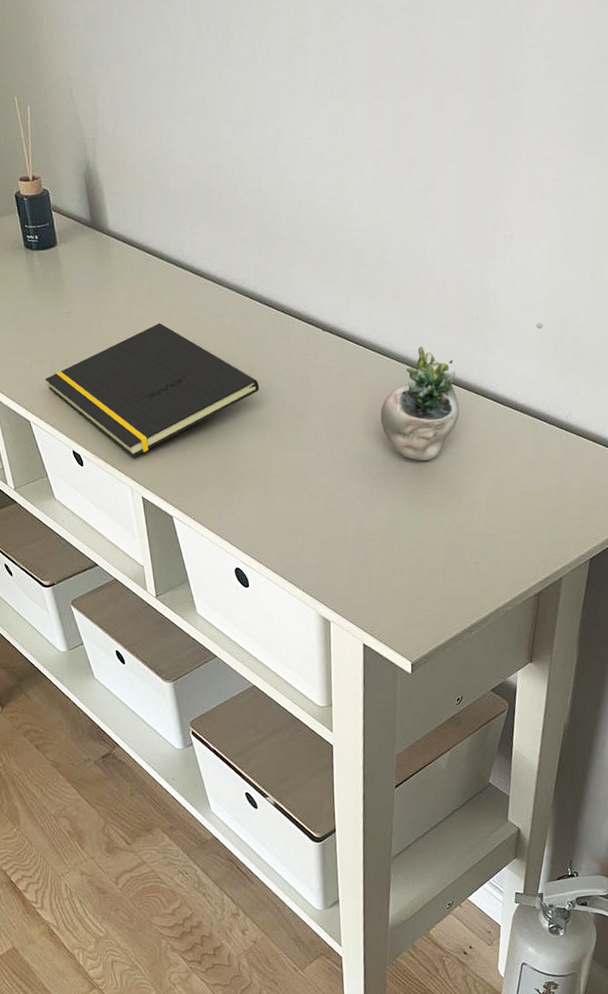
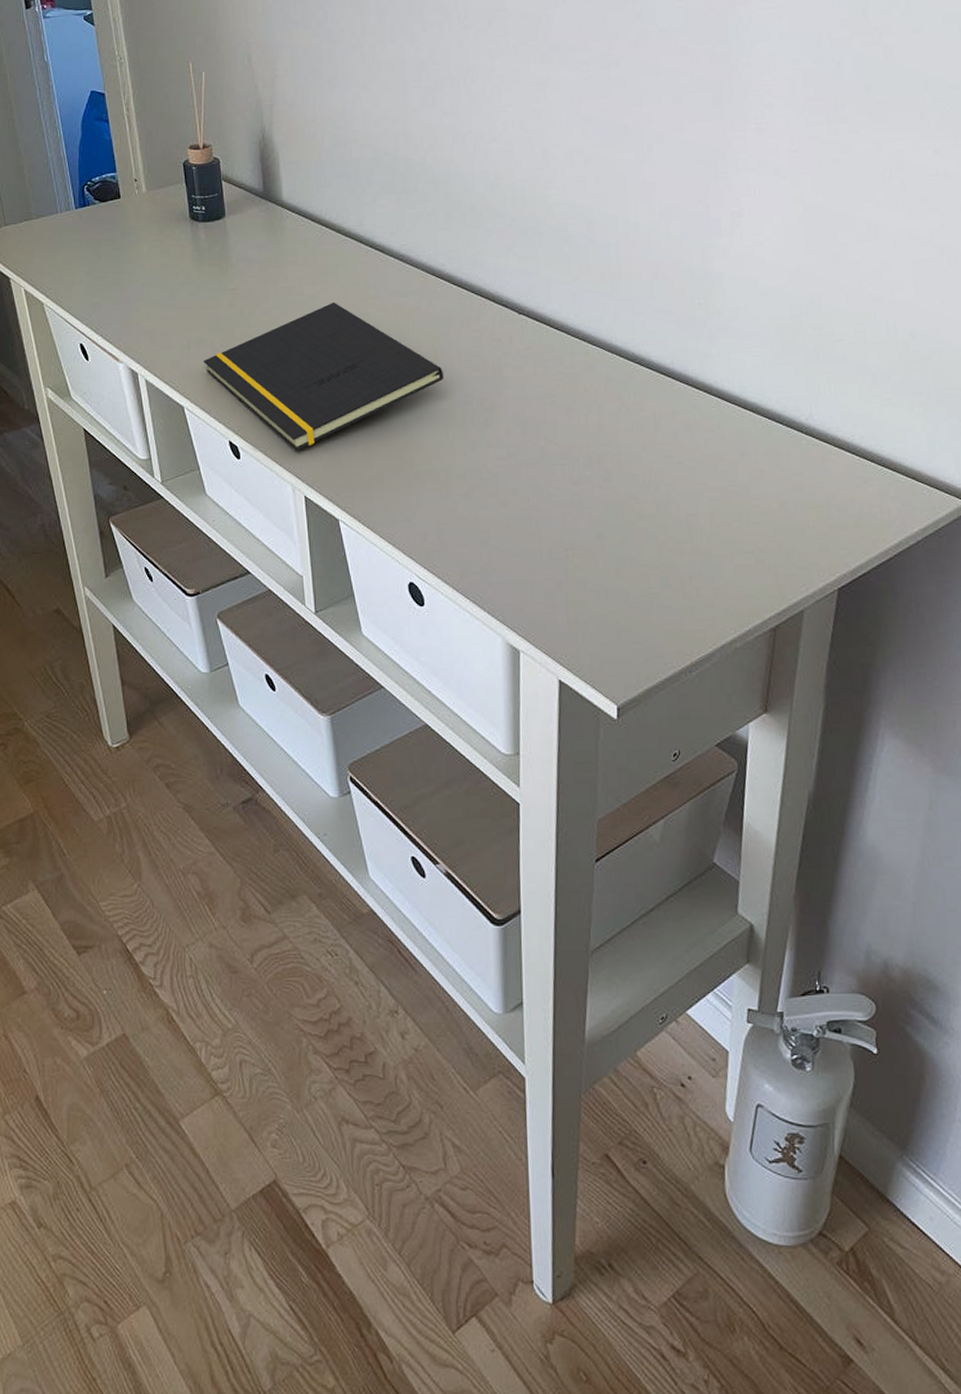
succulent plant: present [380,322,543,461] -> none [583,309,777,466]

